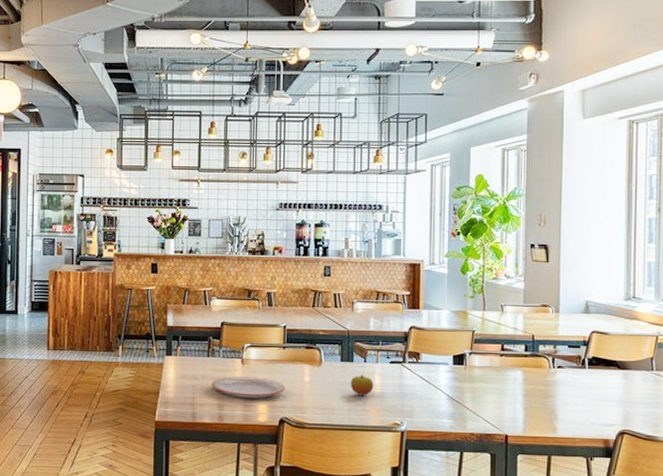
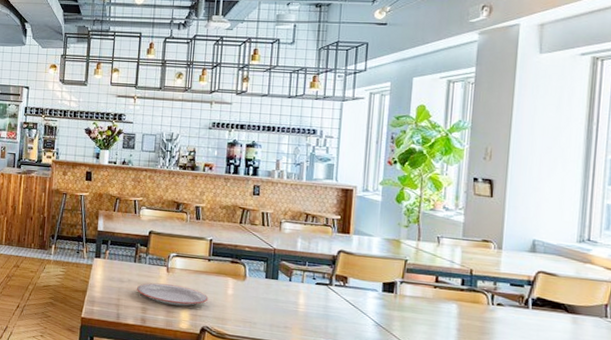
apple: present [350,375,374,396] -> none [273,293,298,314]

